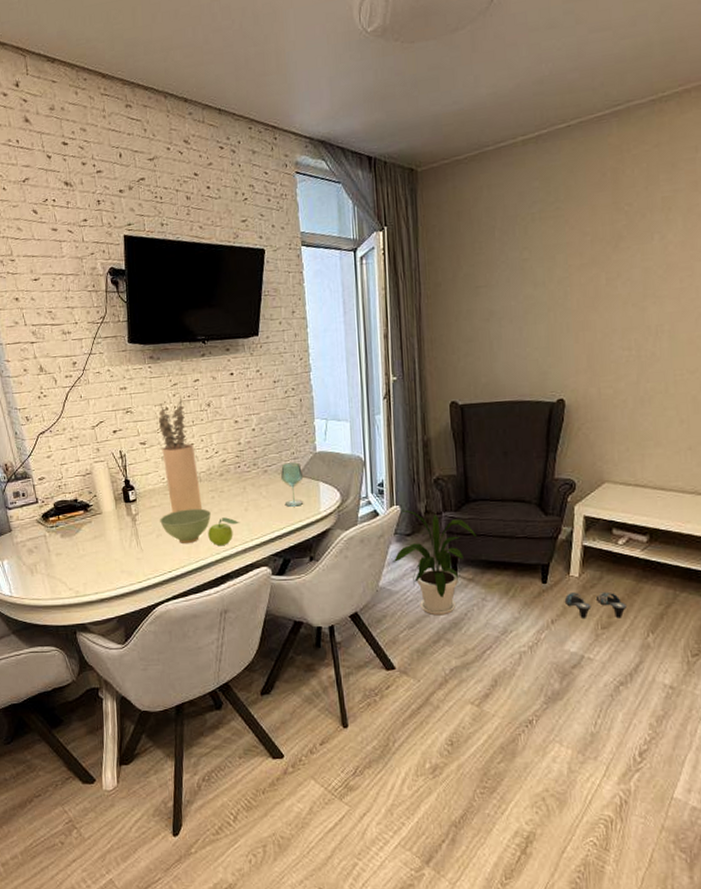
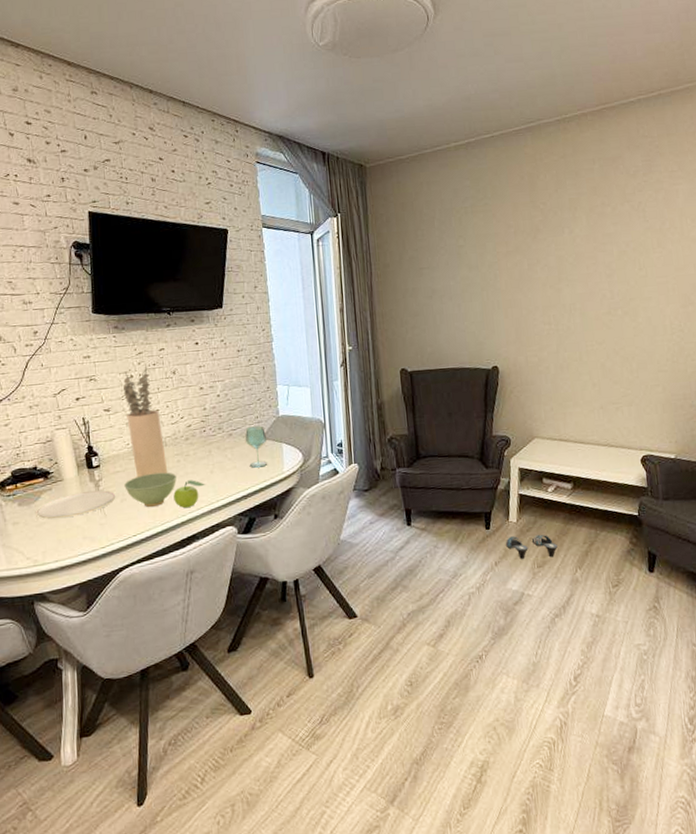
plate: none [77,524,152,552] -> present [36,489,116,519]
house plant: present [392,509,477,616] -> none [352,467,427,565]

